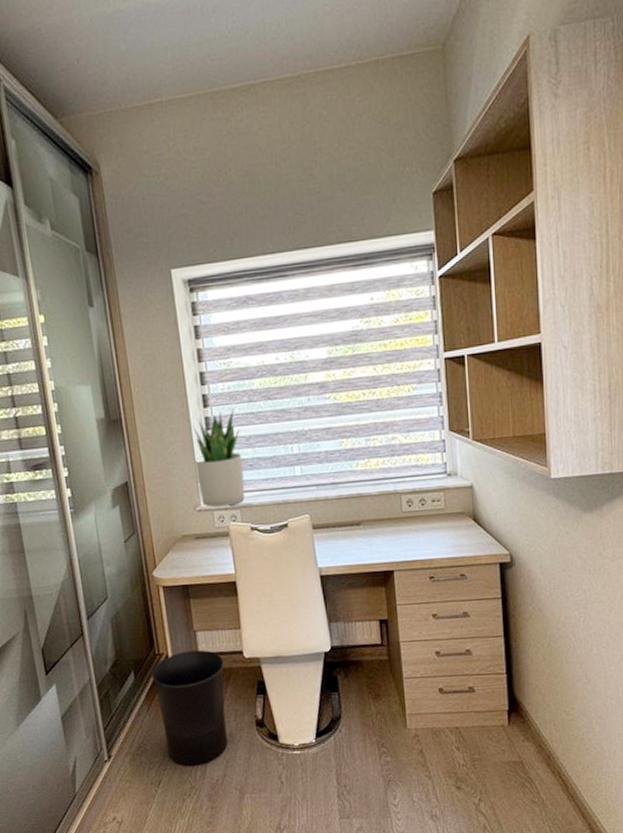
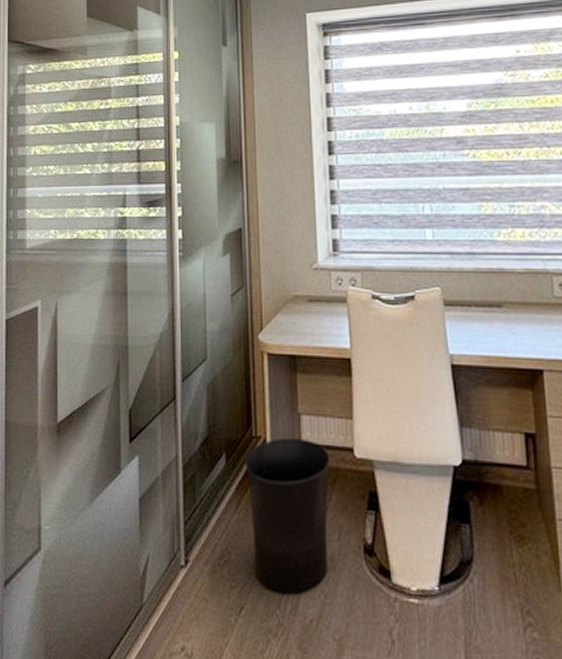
planter: present [192,409,245,508] -> none [314,159,368,268]

